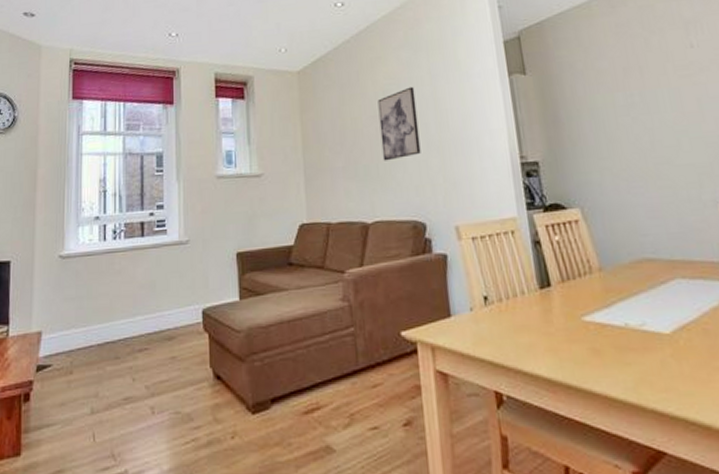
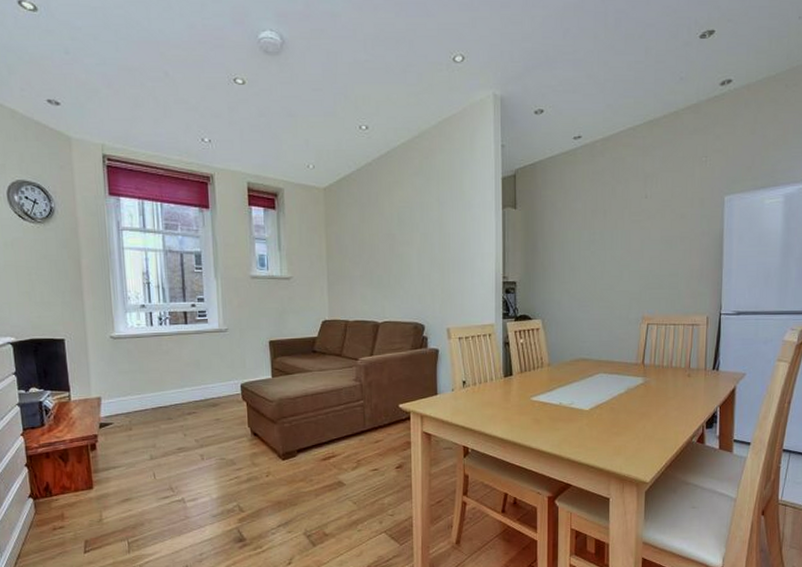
wall art: present [377,86,421,161] -> none [393,211,425,273]

